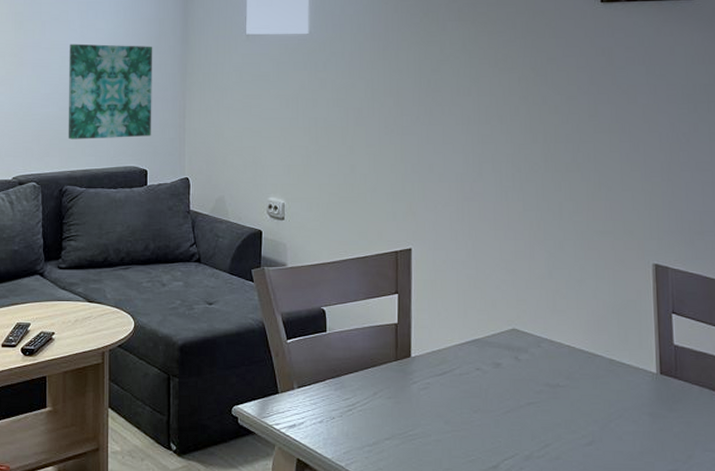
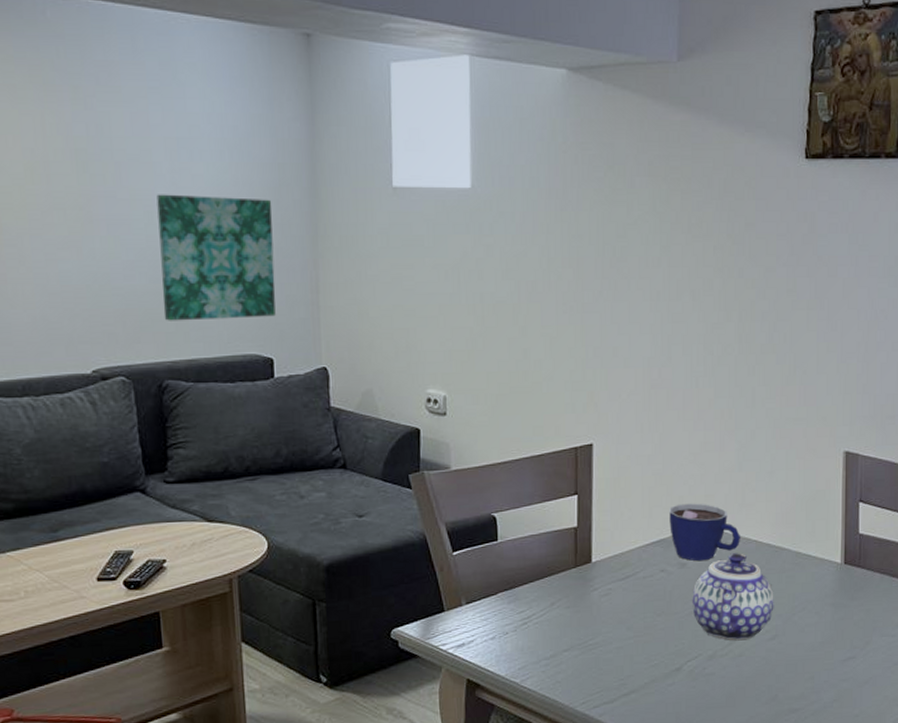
cup: none [483,307,553,362] -> present [669,503,740,562]
teapot: none [507,356,590,444] -> present [692,553,774,641]

